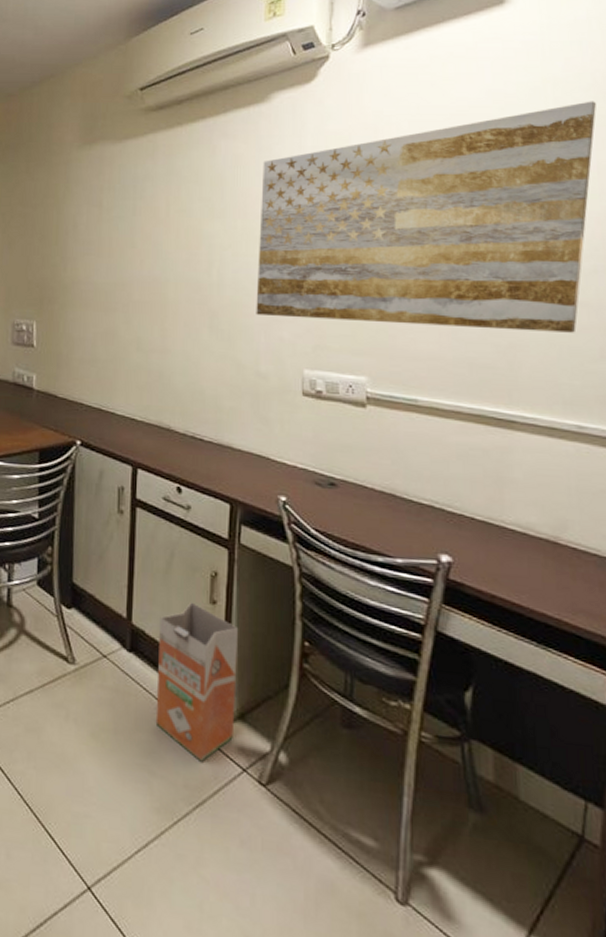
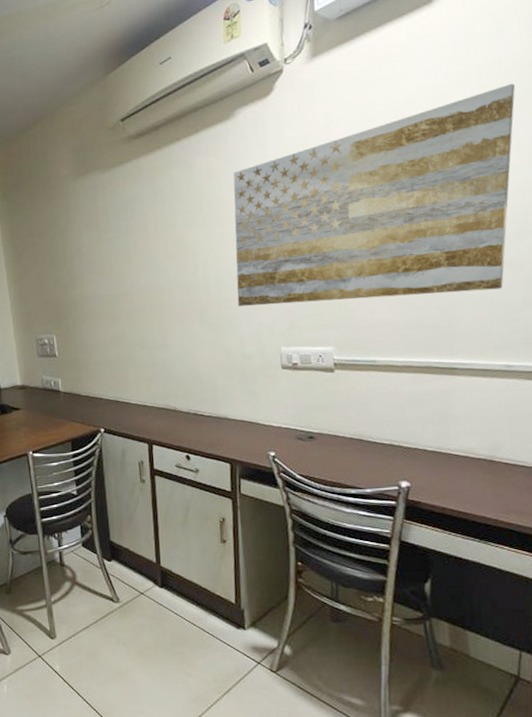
waste bin: present [155,602,239,762] -> none [182,543,248,661]

